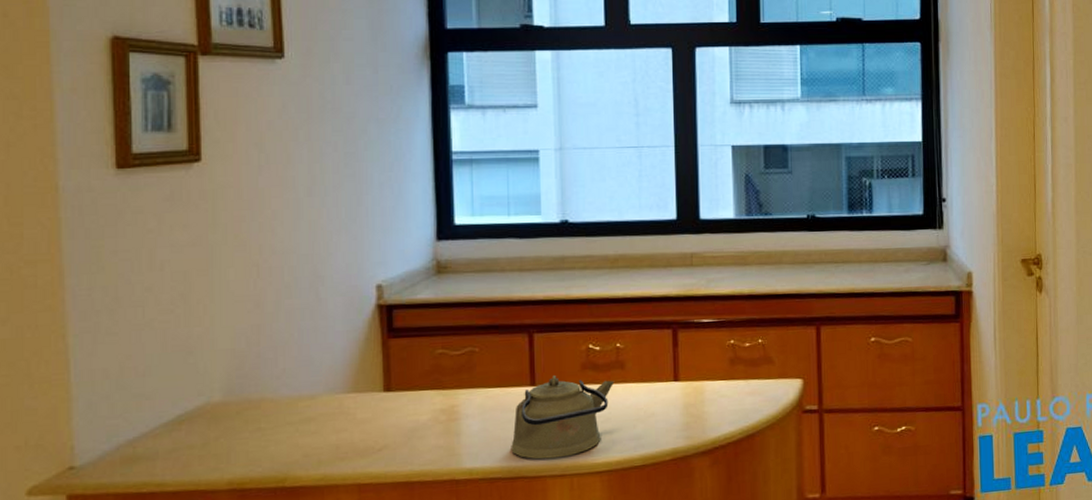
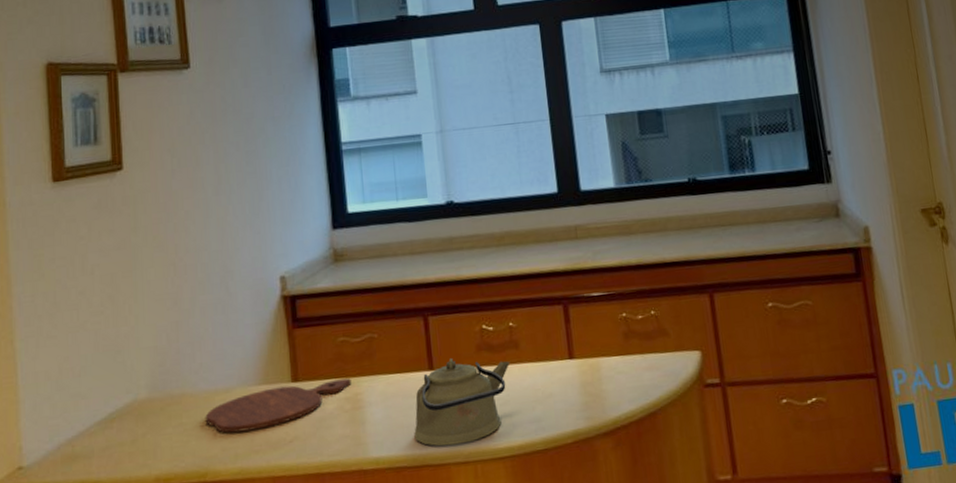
cutting board: none [286,390,448,440] -> present [205,378,352,433]

